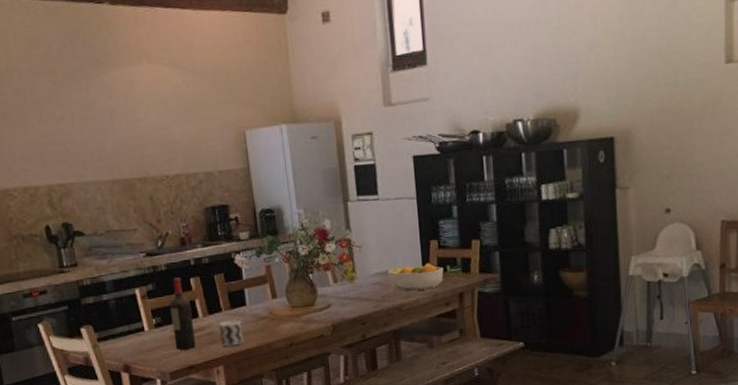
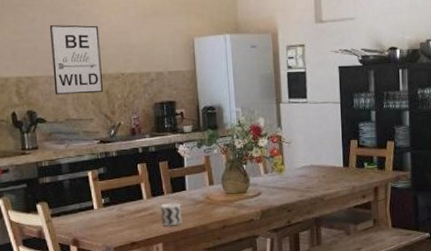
wall art: none [80,121,146,204] -> present [49,25,103,95]
wine bottle: present [169,277,197,350] -> none [118,163,140,228]
fruit bowl: present [387,263,444,291] -> none [312,159,362,183]

